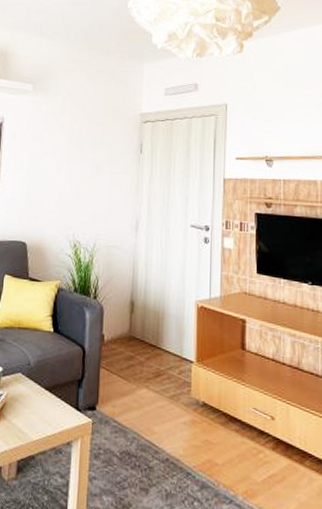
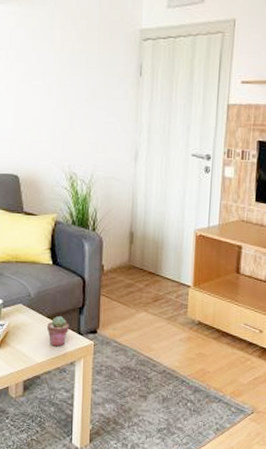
potted succulent: none [45,388,67,423] -> present [47,316,69,347]

